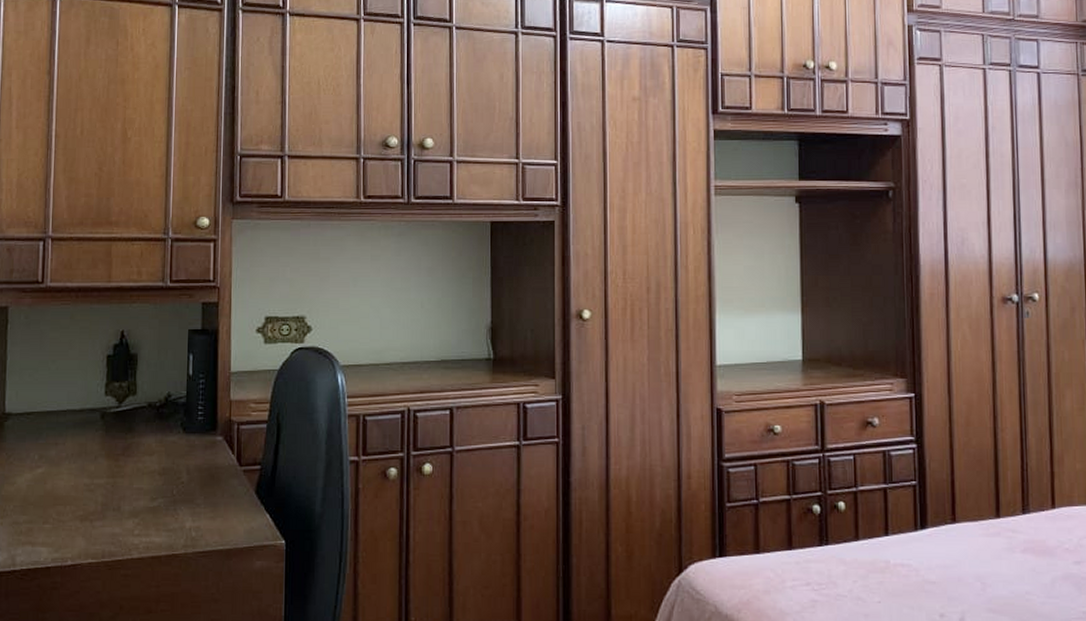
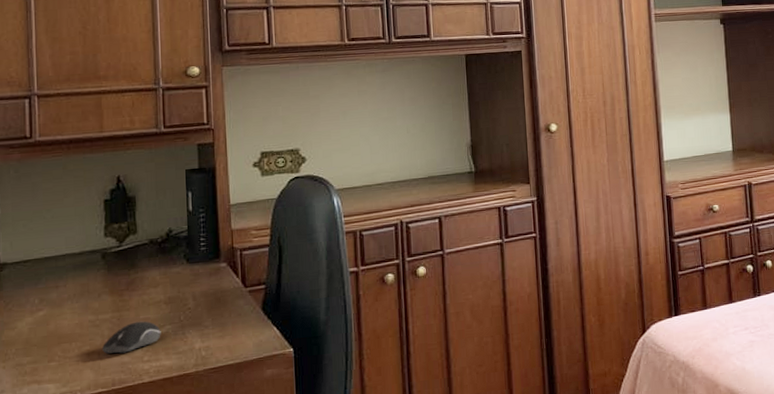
computer mouse: none [95,491,153,523] -> present [102,321,161,354]

